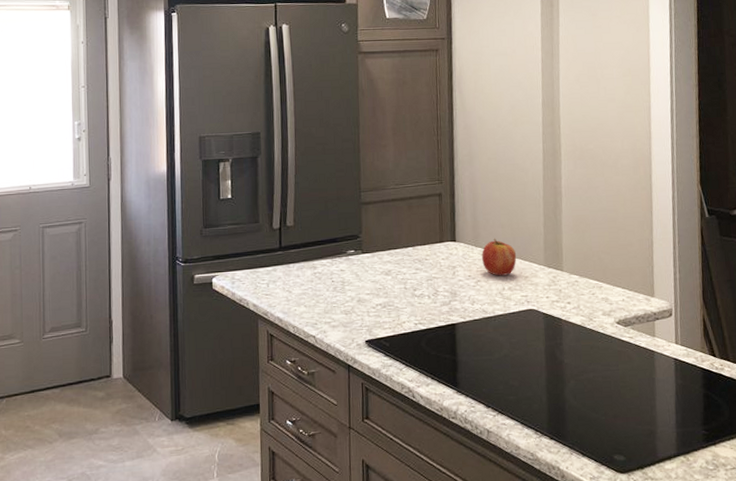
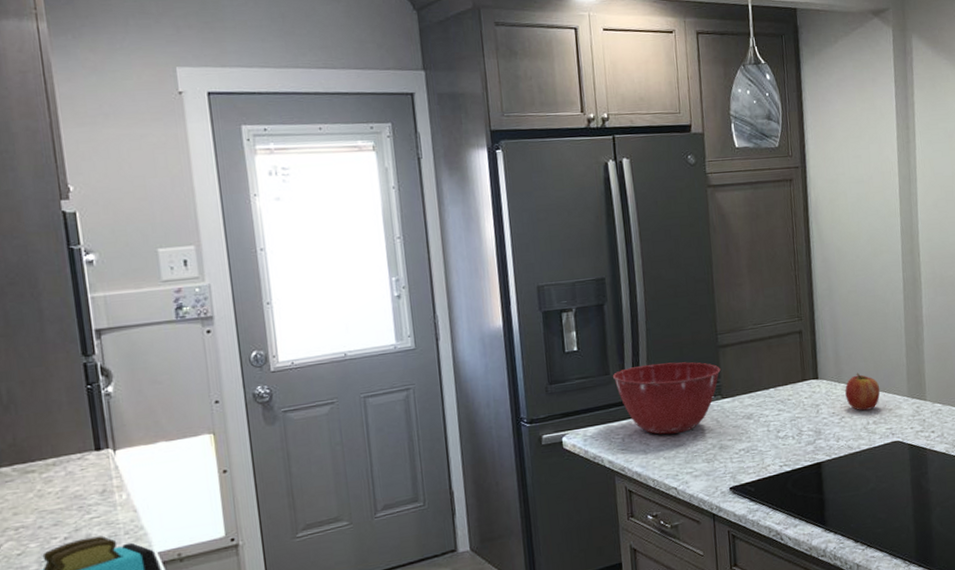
mixing bowl: none [261,215,362,284] -> present [612,362,721,435]

